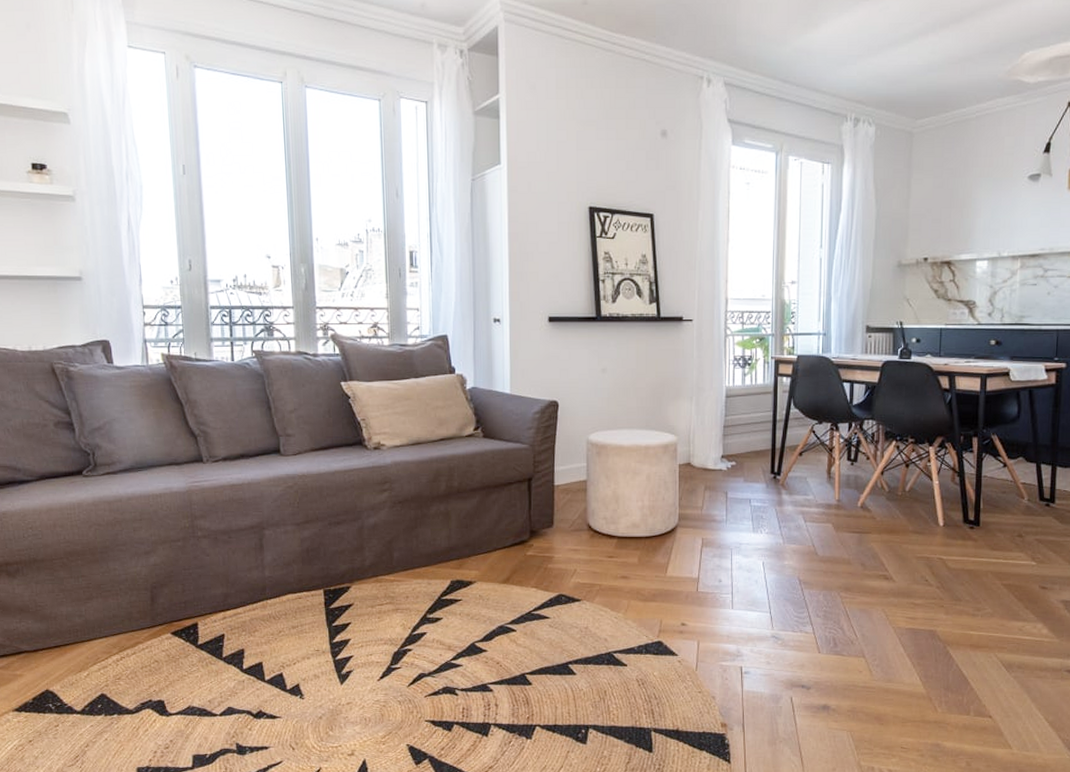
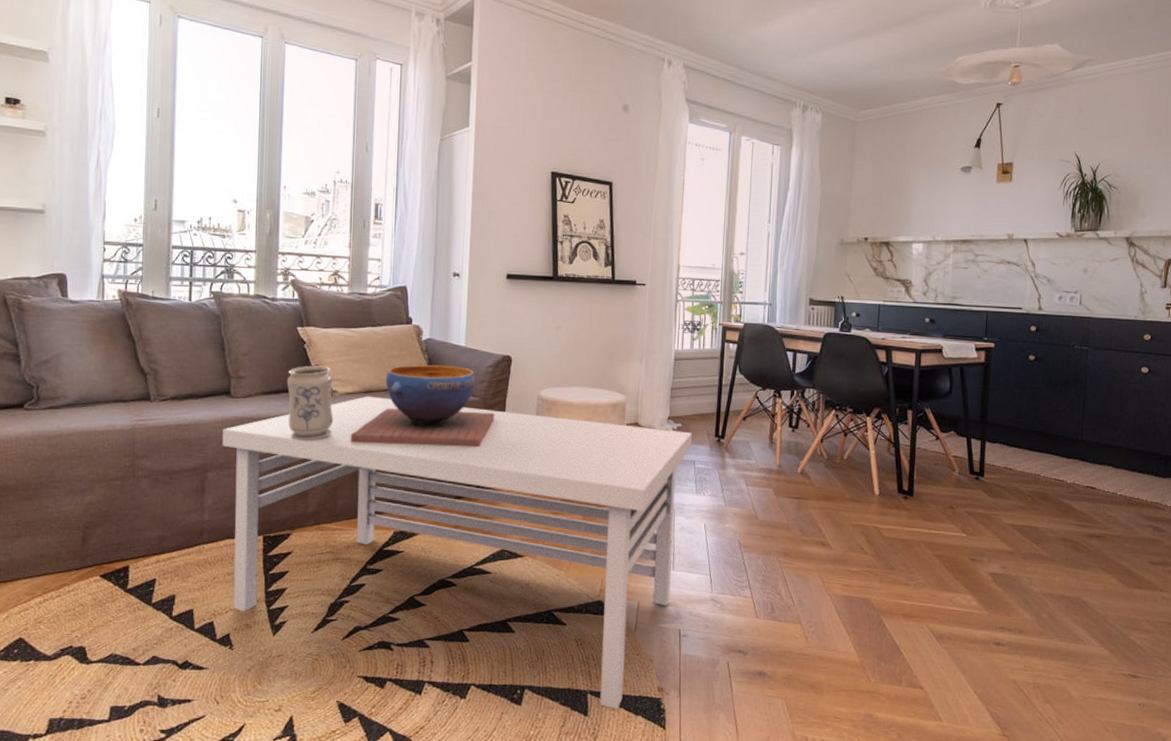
coffee table: none [276,448,748,745] -> present [222,396,693,709]
vase: none [334,420,384,496] -> present [286,365,334,441]
decorative bowl: none [401,413,544,495] -> present [350,364,494,448]

